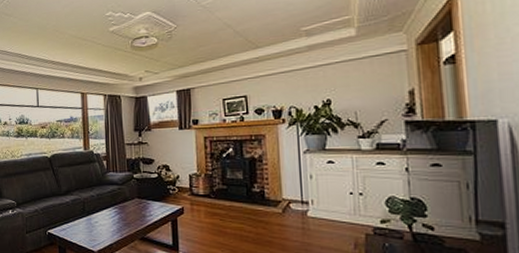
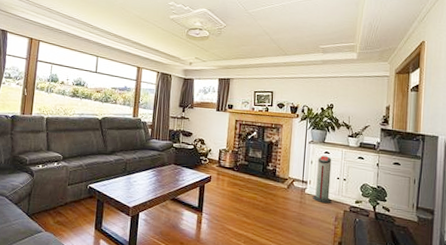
air purifier: none [319,166,346,228] -> present [313,155,332,204]

